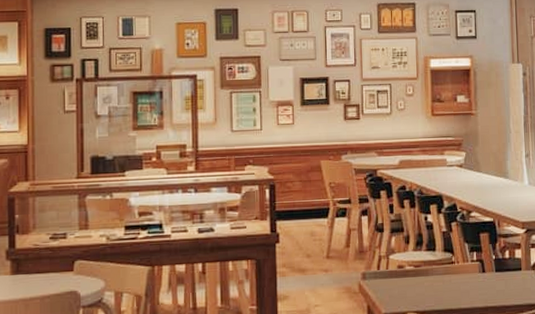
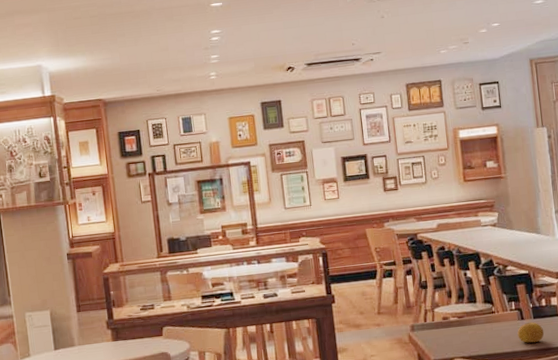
fruit: none [477,275,506,299] -> present [517,321,545,343]

